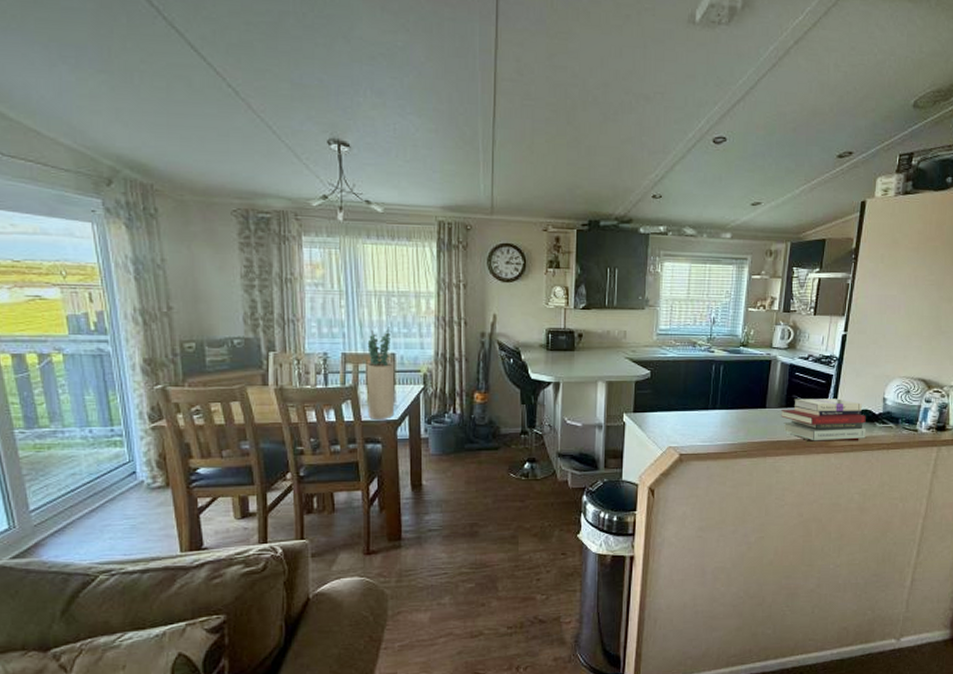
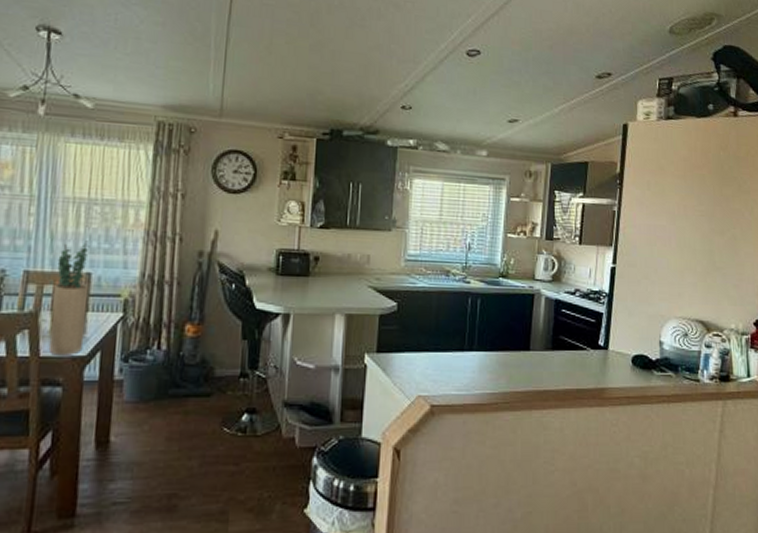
books: present [780,398,866,441] -> none [546,340,643,392]

